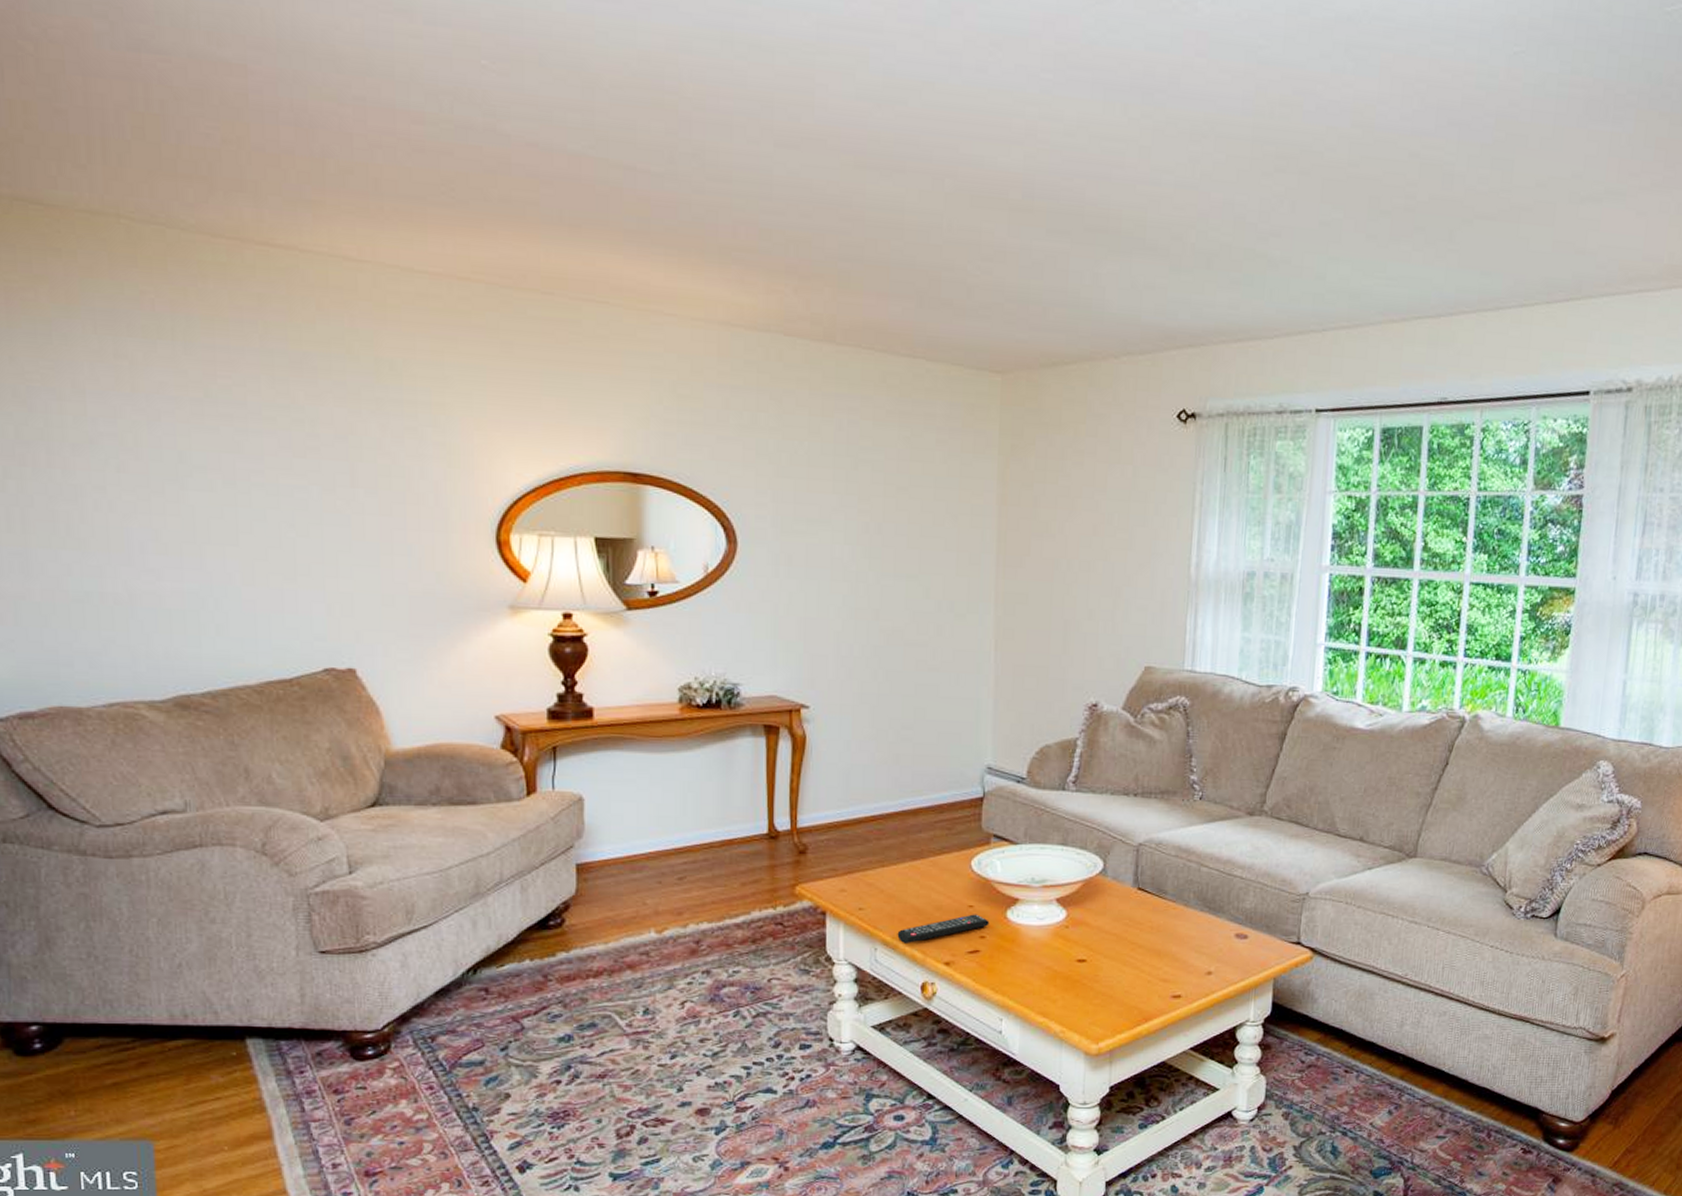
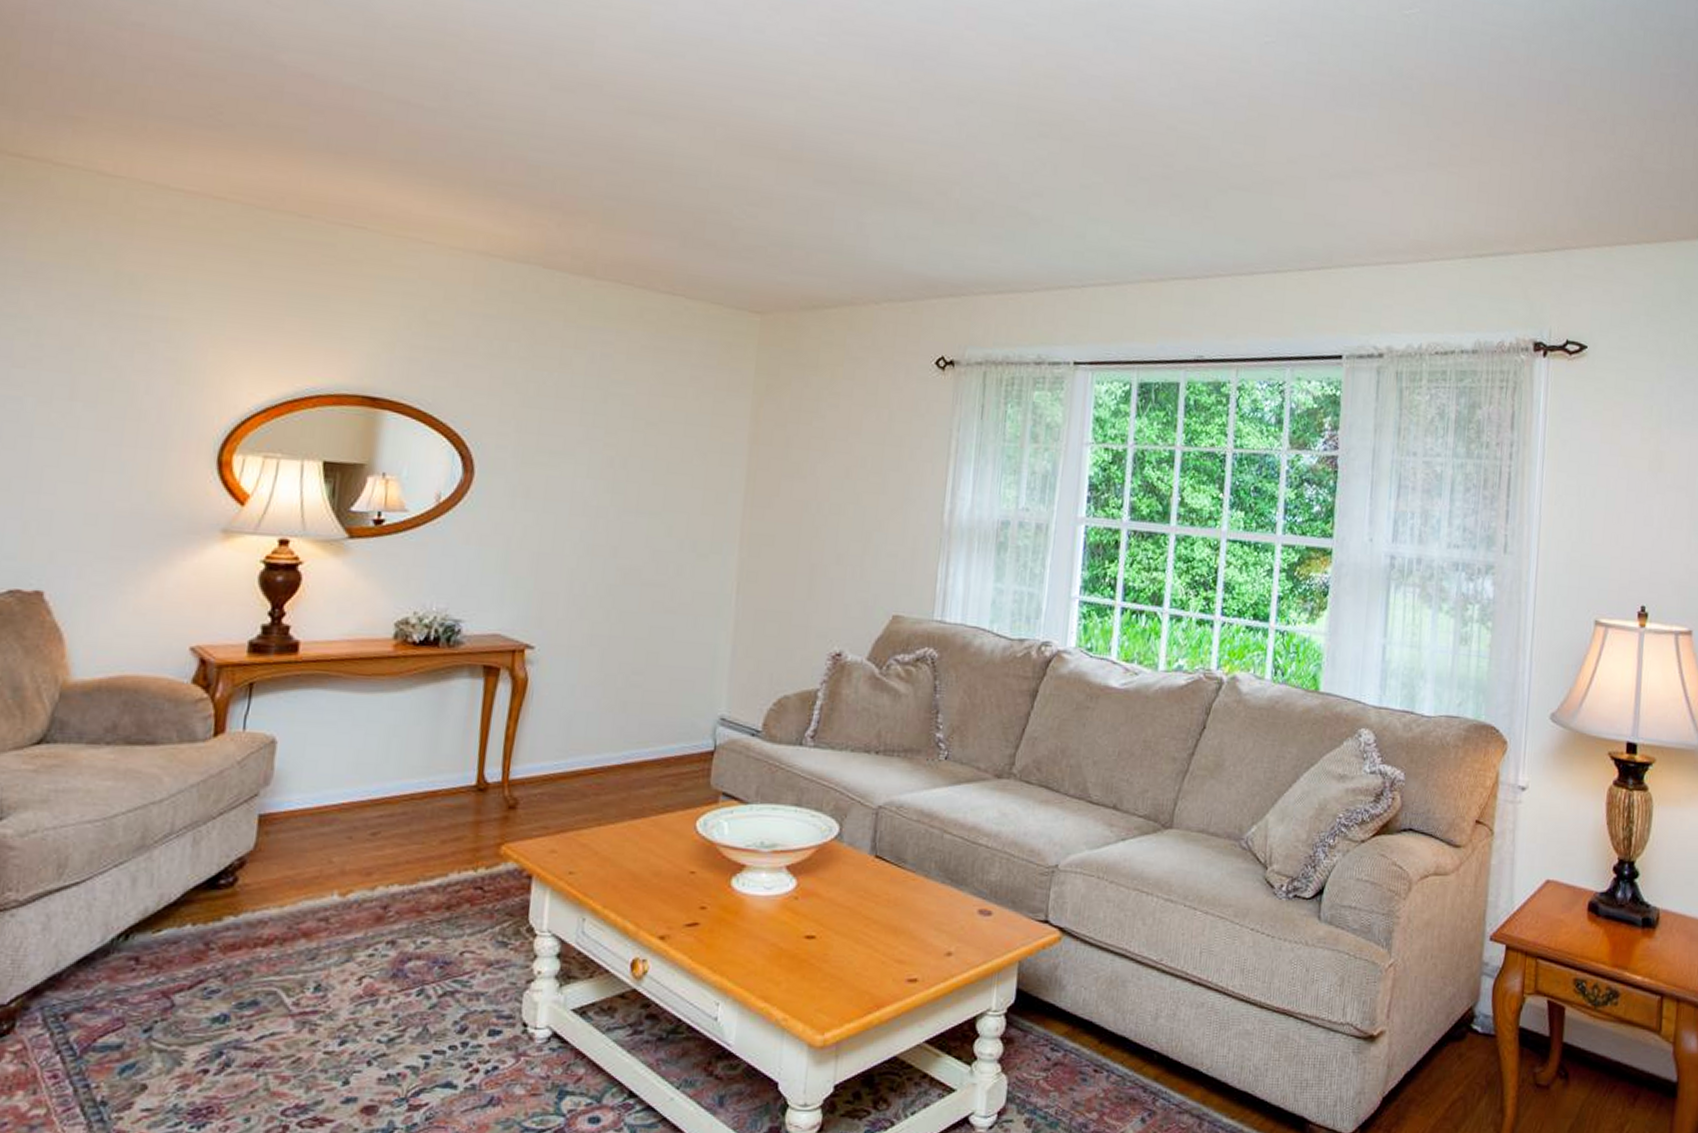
remote control: present [897,914,990,945] -> none [609,881,712,915]

